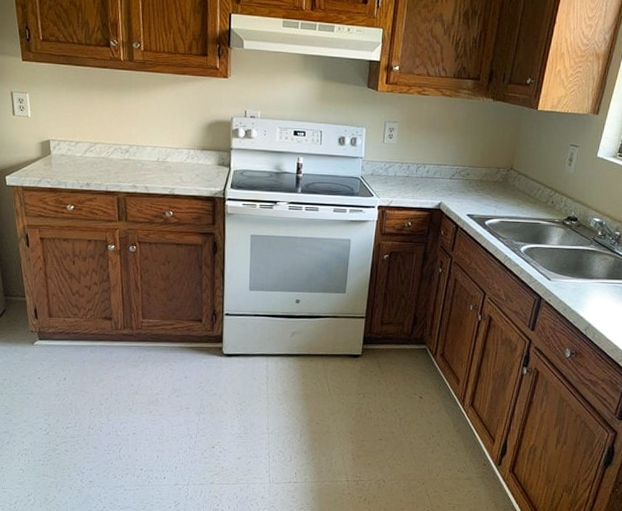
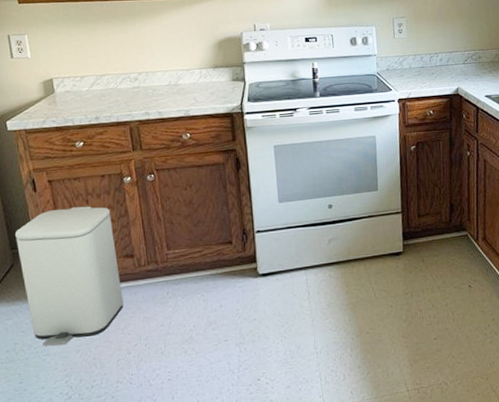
pedal bin: none [8,265,100,388] -> present [14,206,123,346]

